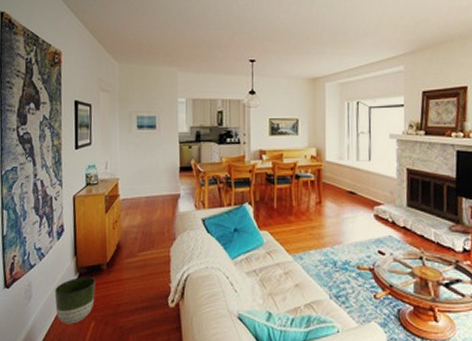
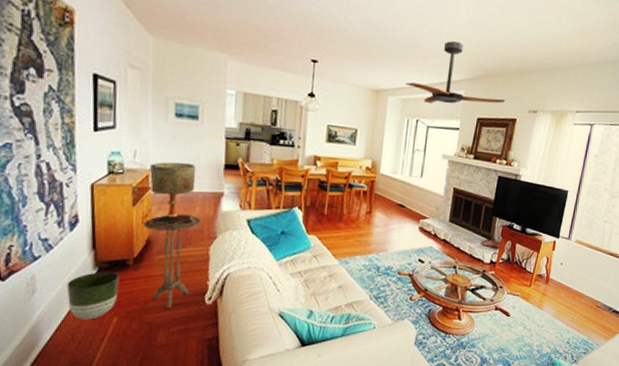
side table: none [114,219,162,313] -> present [143,216,201,309]
table lamp: none [117,169,156,231] -> present [148,162,197,227]
ceiling fan: none [341,19,451,85] -> present [405,41,505,104]

